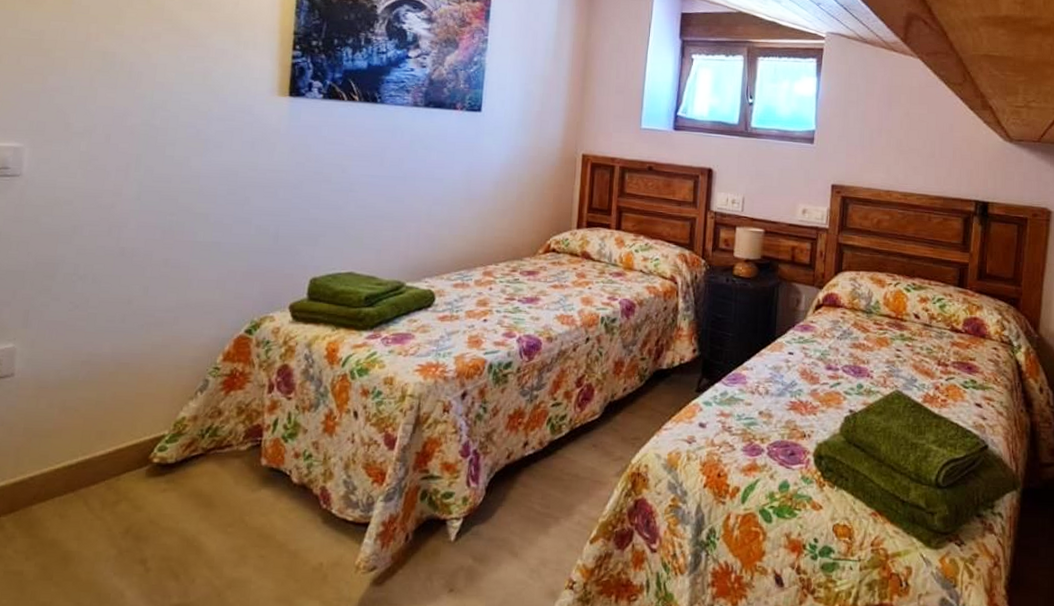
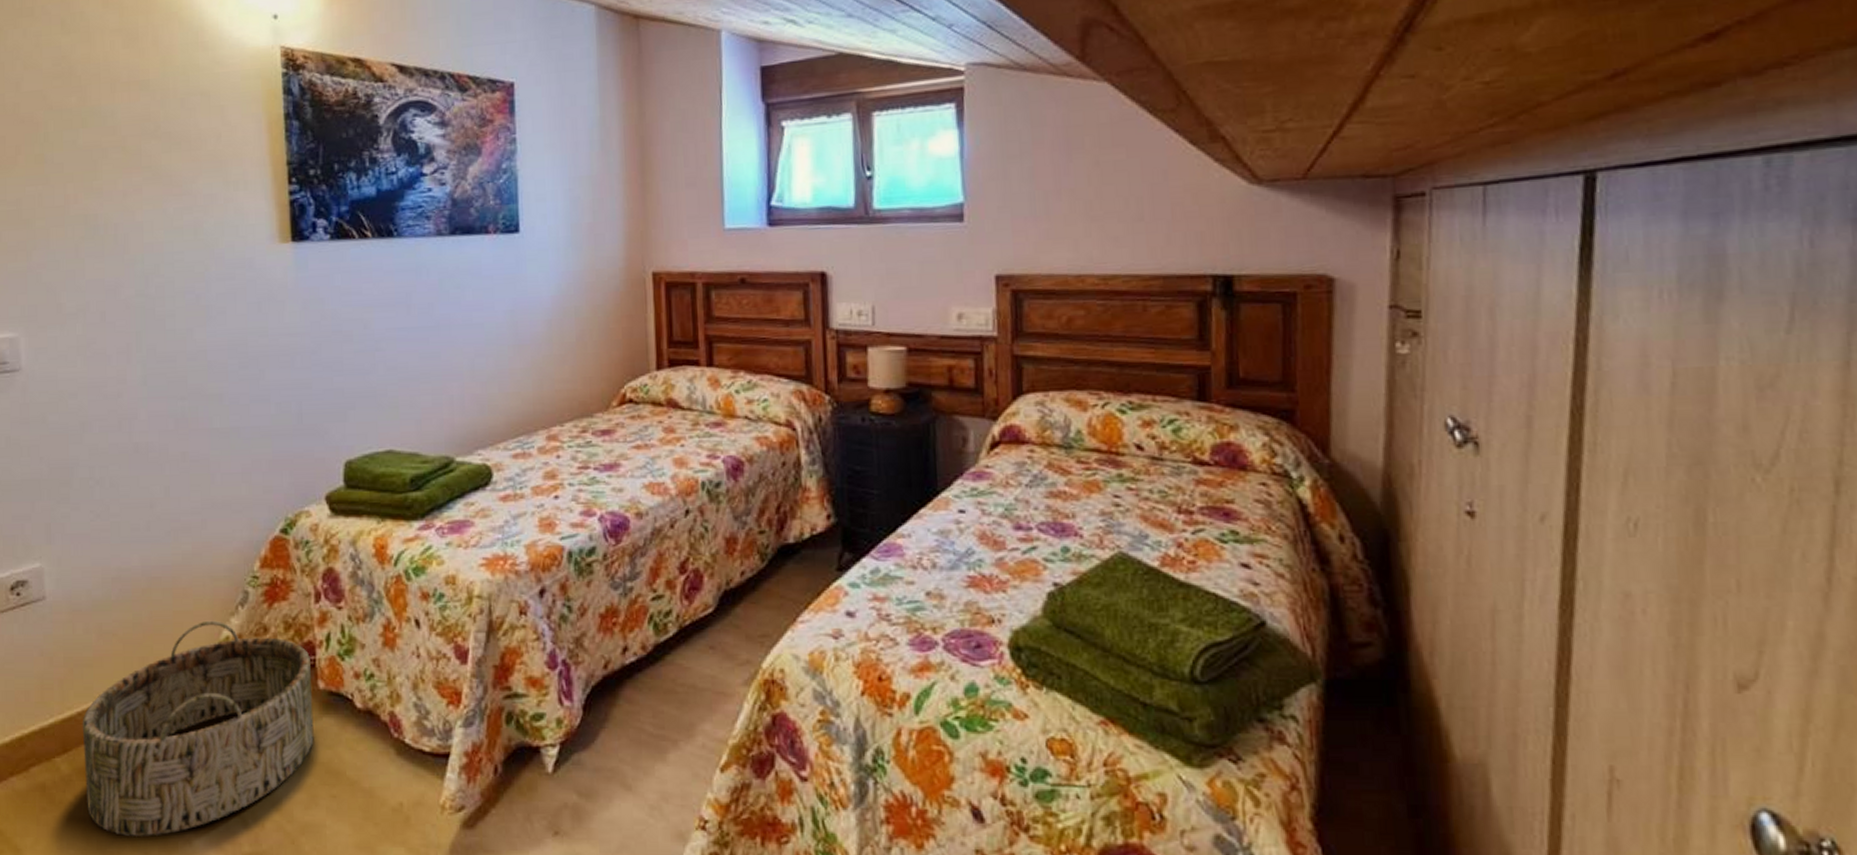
basket: none [26,402,257,588] -> present [82,620,314,836]

